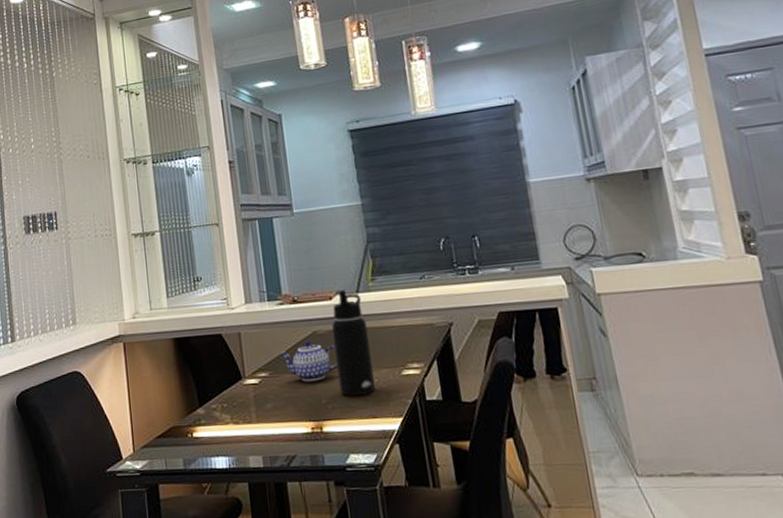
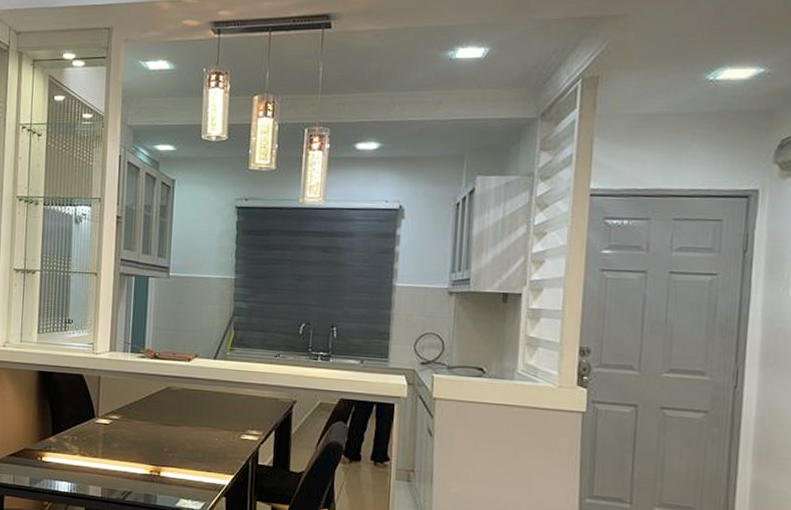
teapot: present [280,340,339,382] -> none [133,394,186,431]
water bottle: present [332,290,375,396] -> none [182,354,218,450]

